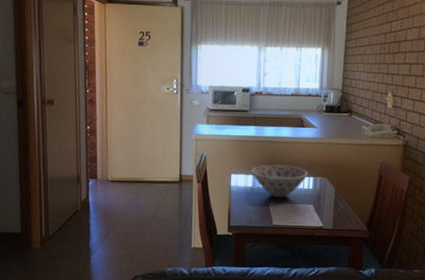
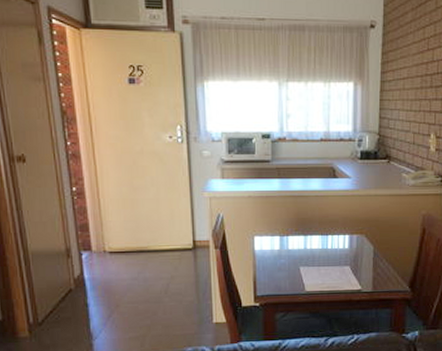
bowl: present [252,164,308,198] -> none [278,223,343,261]

